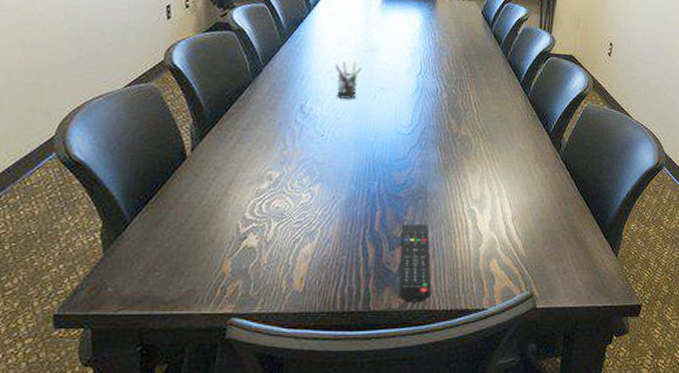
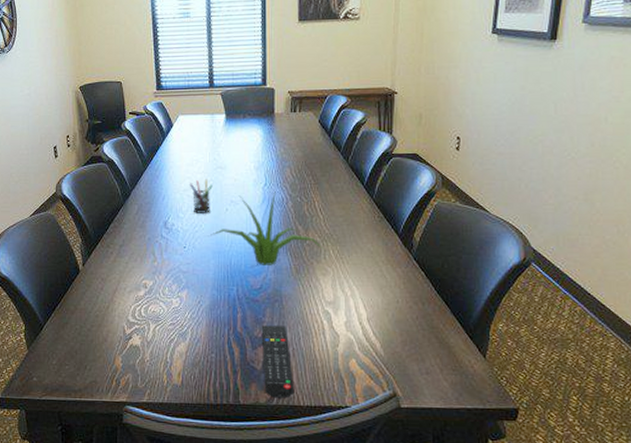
plant: none [351,78,477,160] -> present [208,189,325,265]

